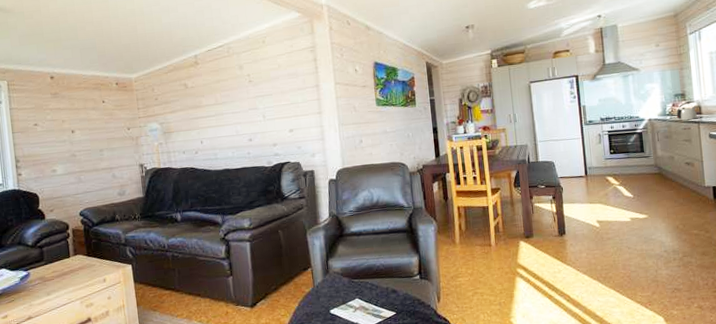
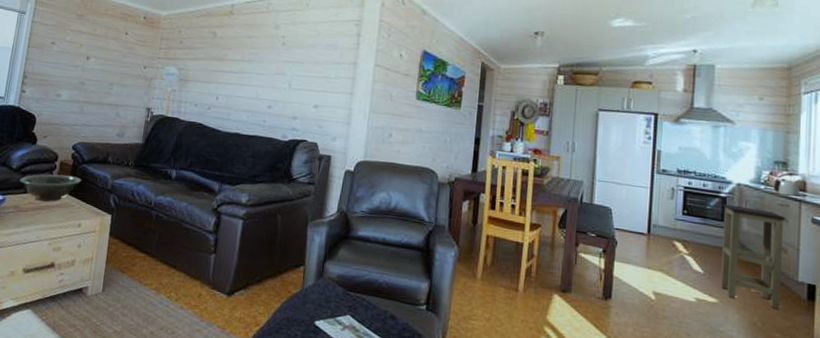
decorative bowl: none [37,239,96,269] -> present [19,174,81,203]
bar stool: none [640,136,694,212] -> present [720,203,786,310]

